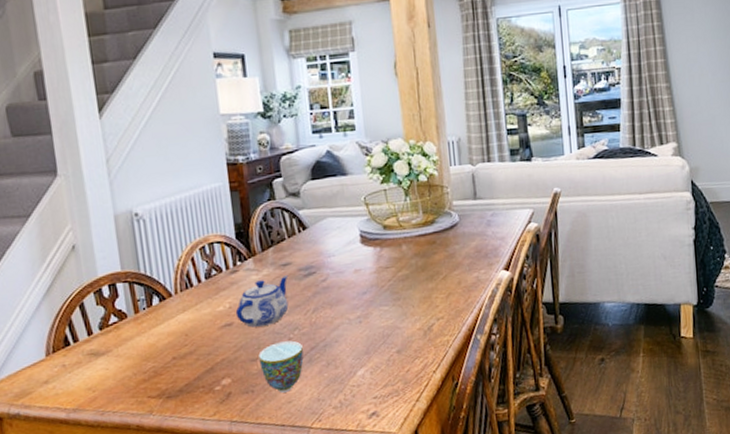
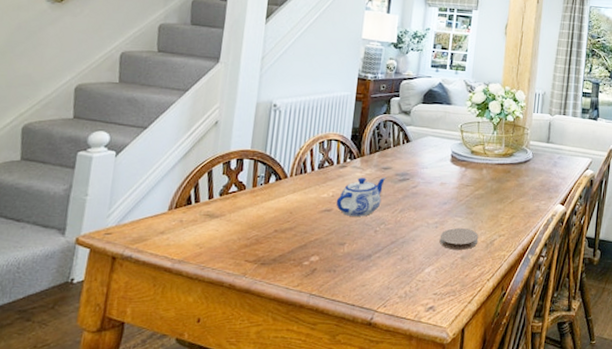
teacup: present [258,340,304,393] -> none [345,232,385,277]
coaster: none [366,317,414,345] -> present [439,227,479,250]

